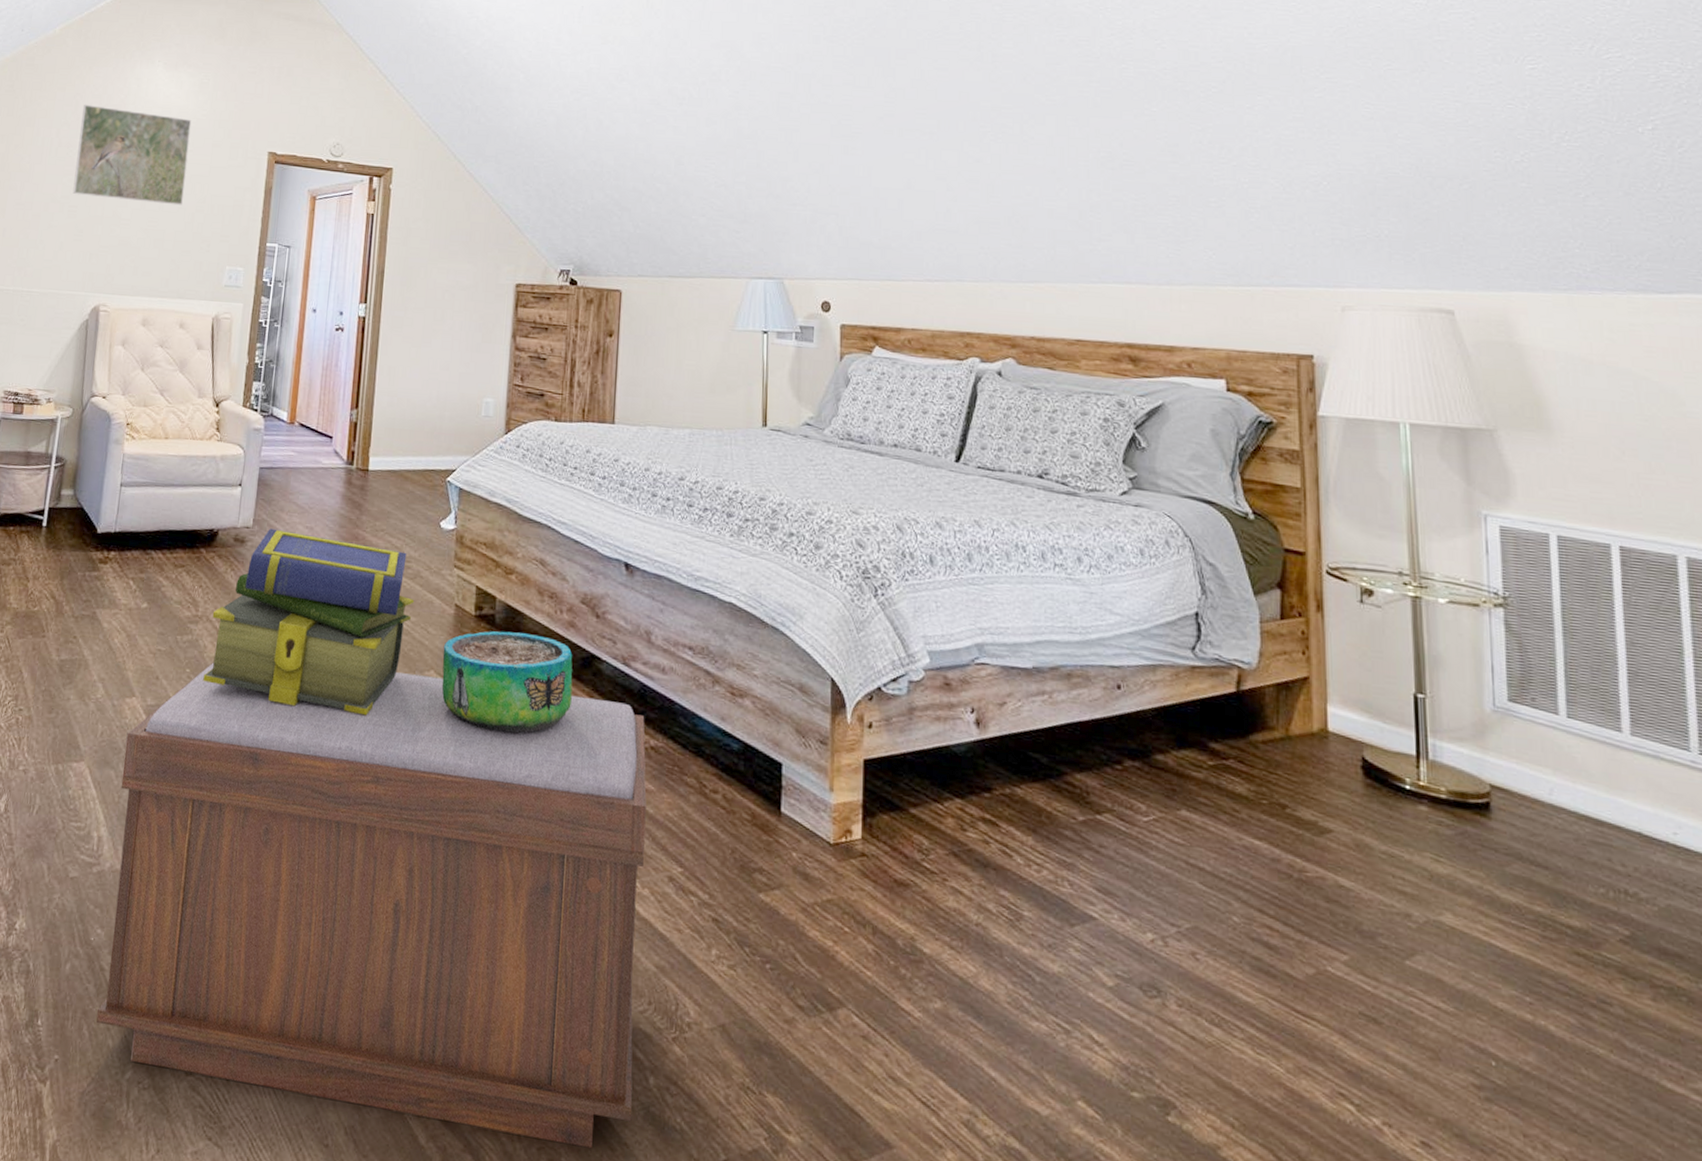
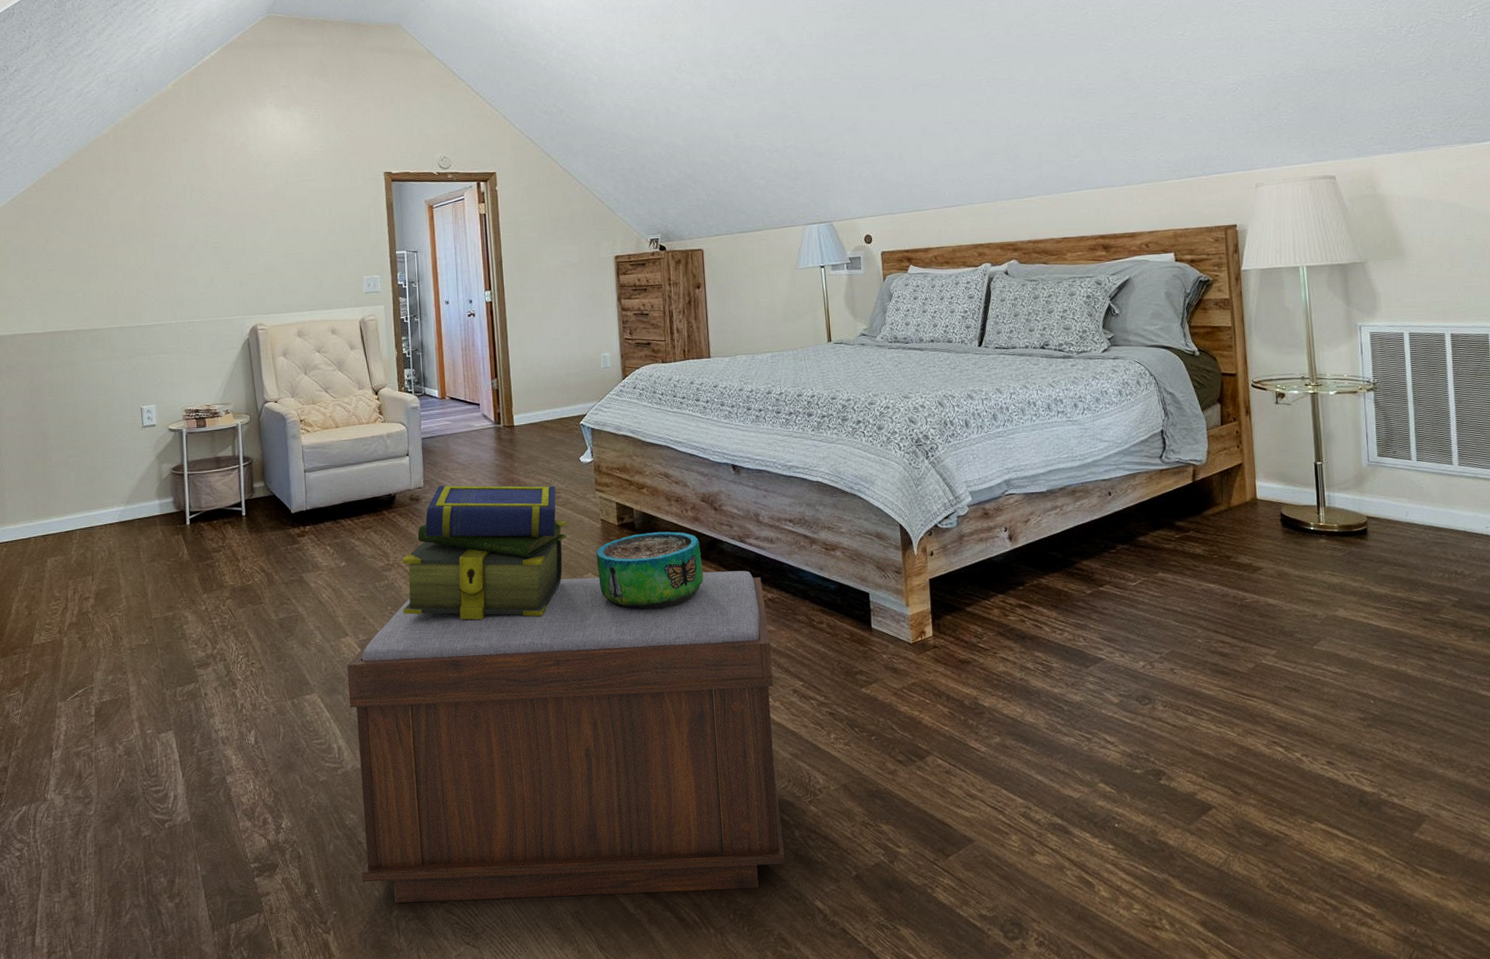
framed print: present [72,105,192,206] -> none [207,151,315,232]

